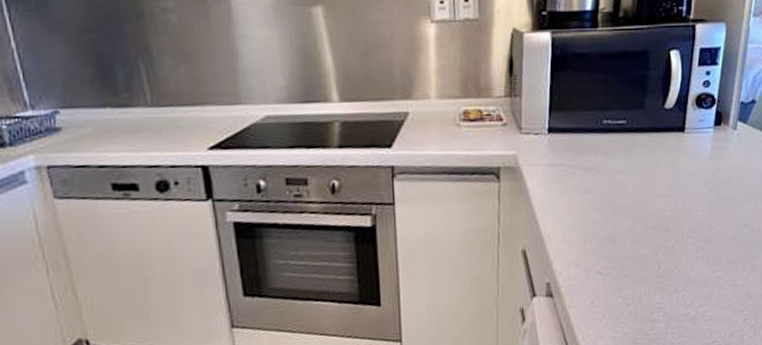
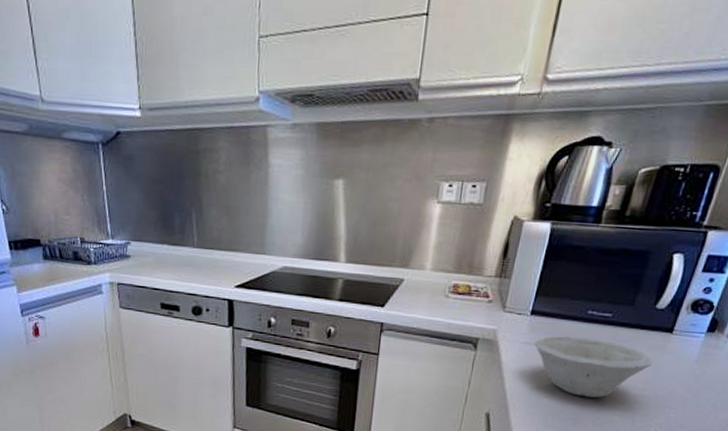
bowl: none [557,149,672,214] -> present [534,336,653,398]

